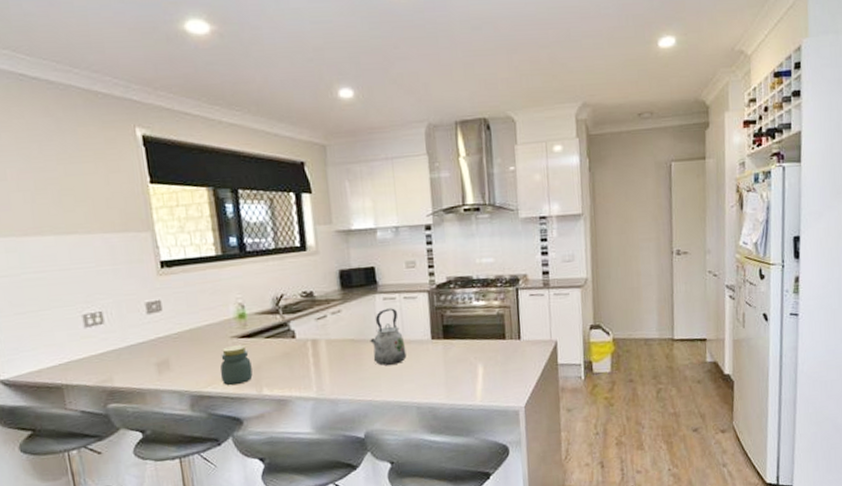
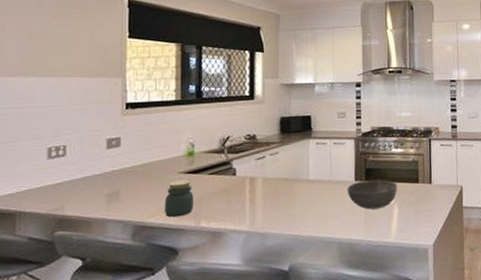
kettle: present [370,308,407,366] -> none [301,152,332,203]
bowl: none [422,337,482,371] -> present [347,179,398,210]

